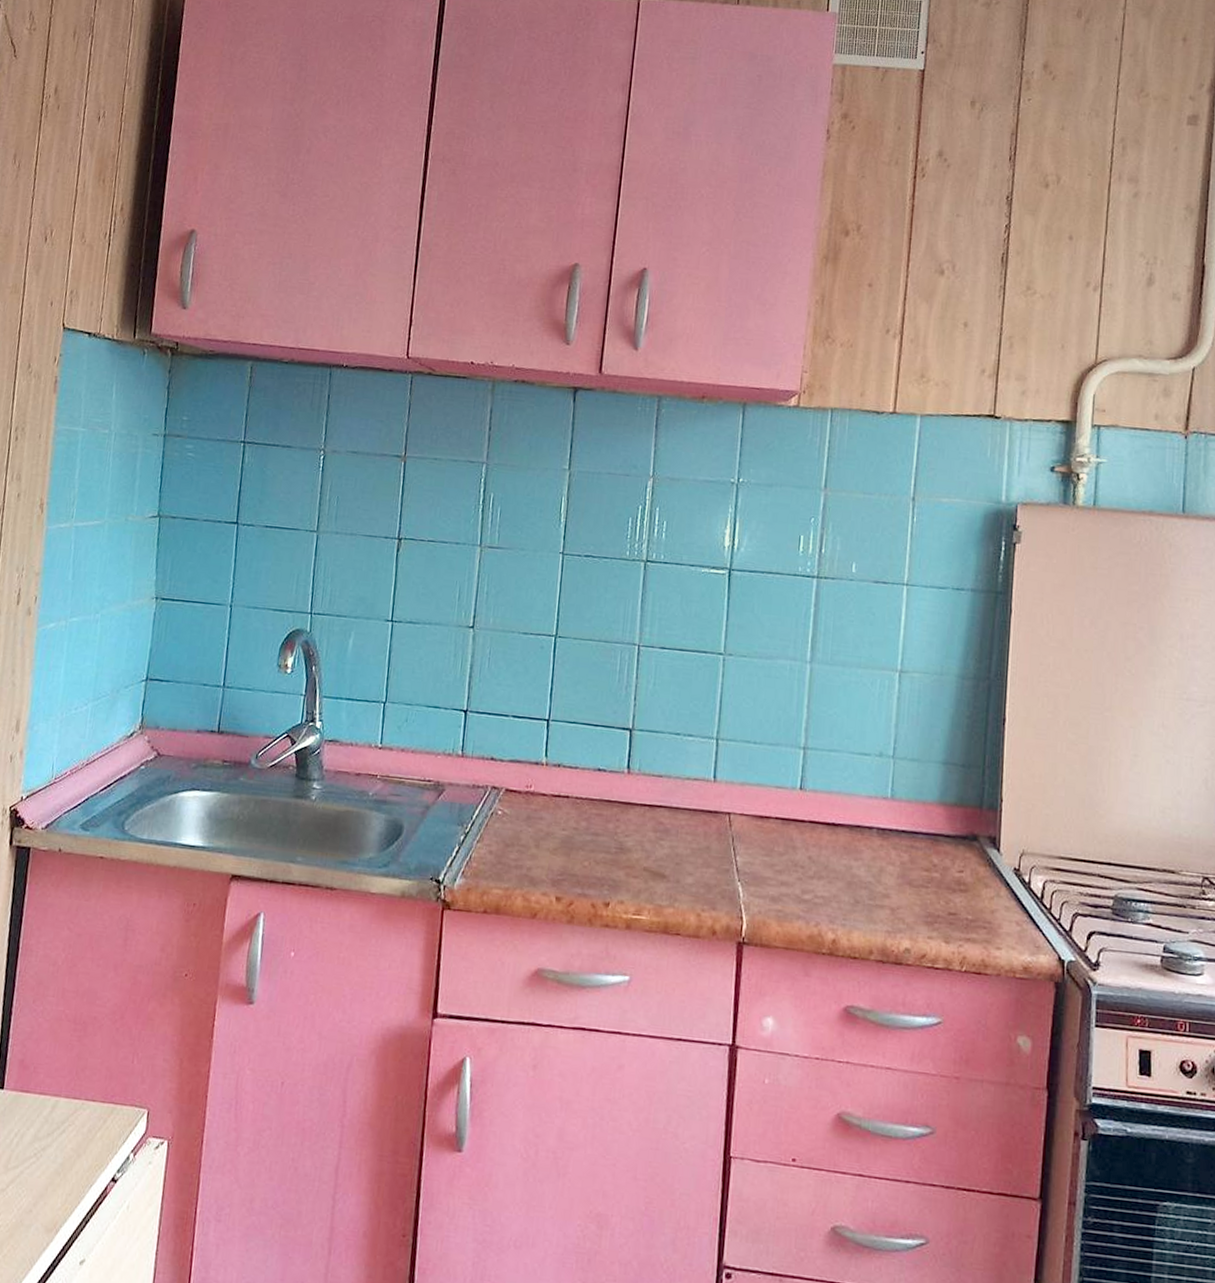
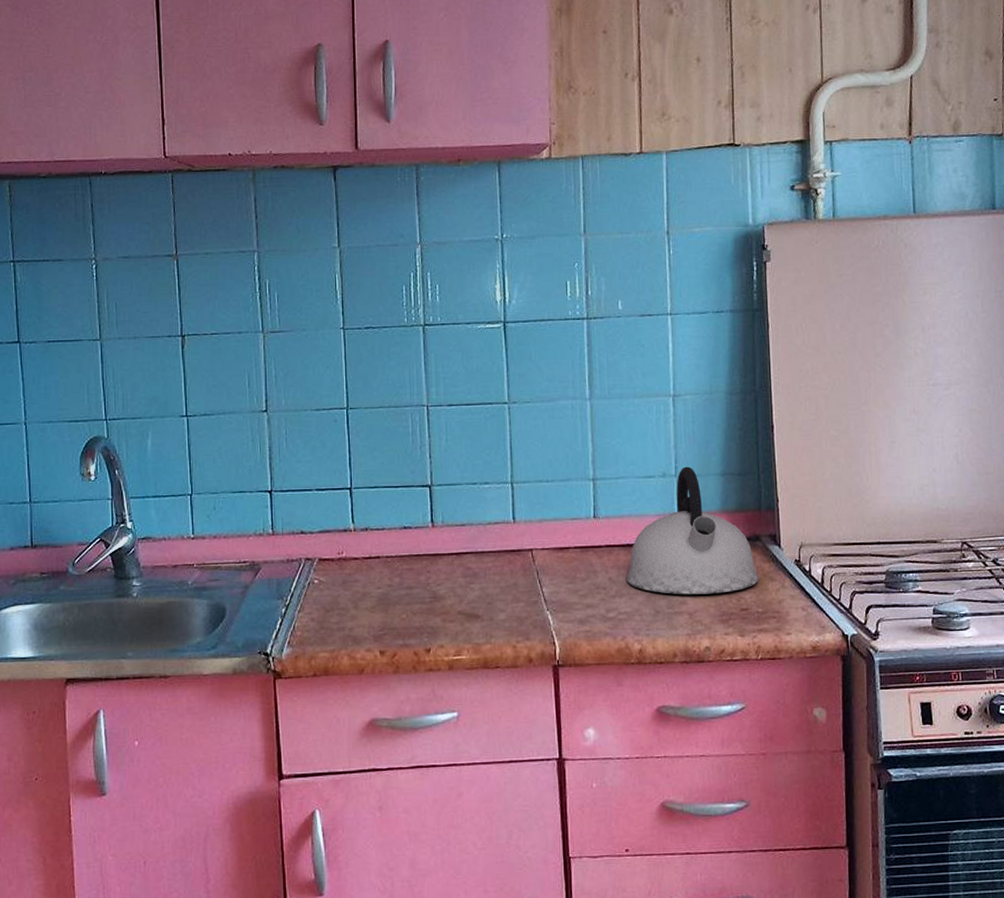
kettle: none [827,749,973,893] -> present [626,466,759,595]

